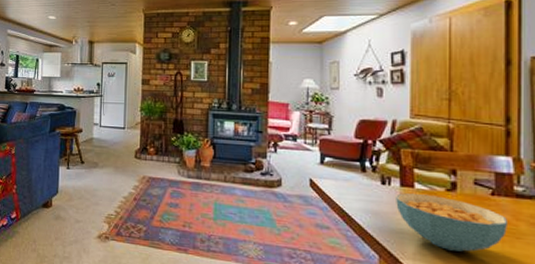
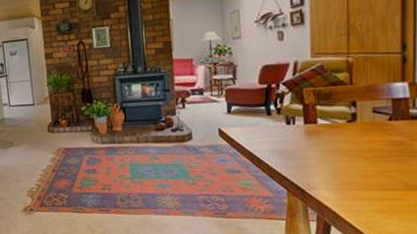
cereal bowl: present [396,193,507,252] -> none [300,128,403,176]

